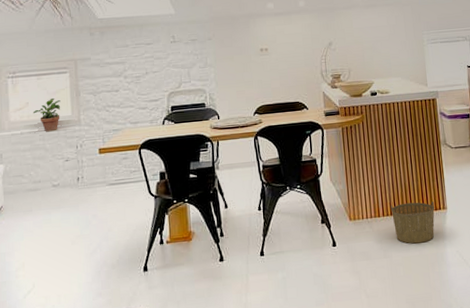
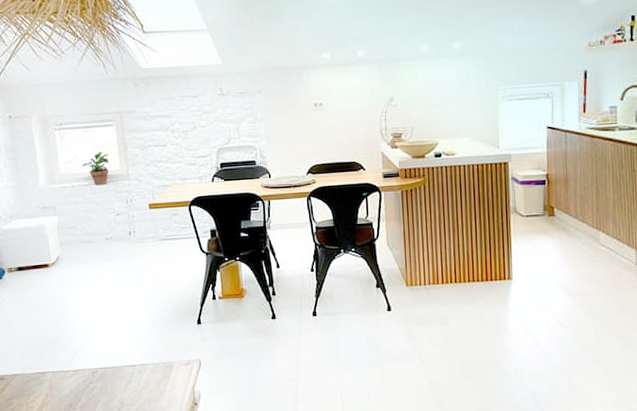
basket: present [390,201,435,244] -> none [450,271,499,313]

